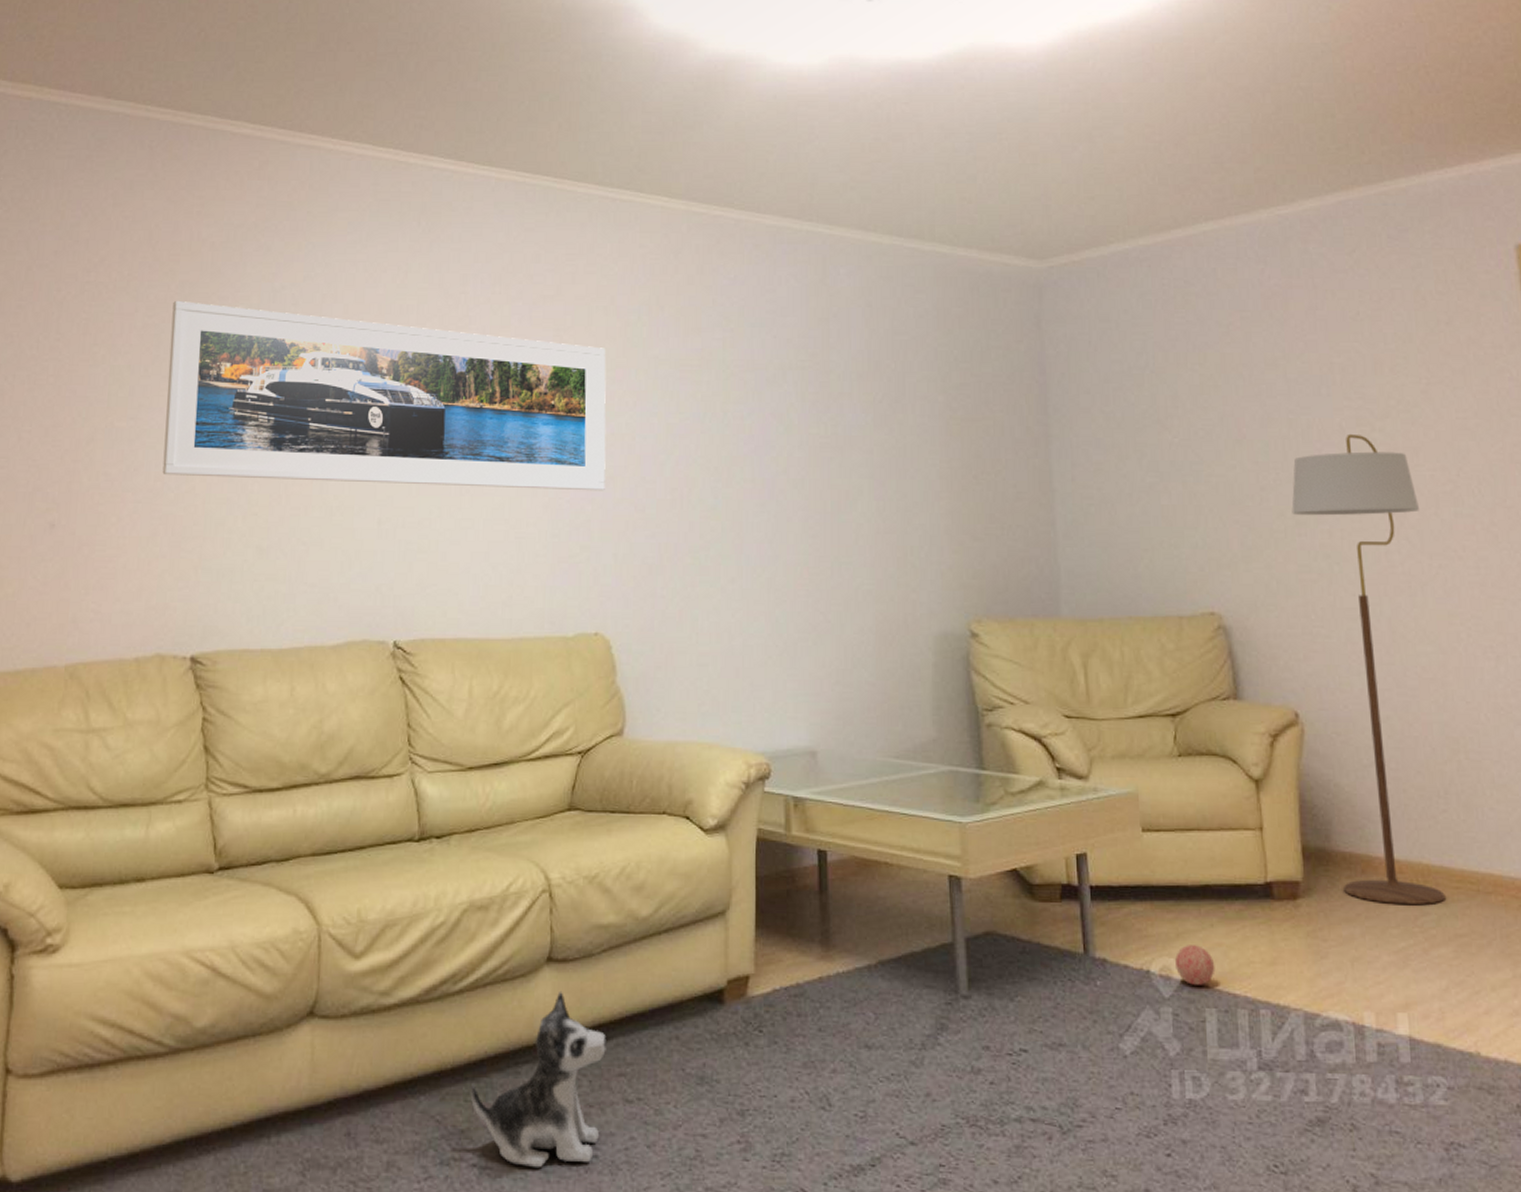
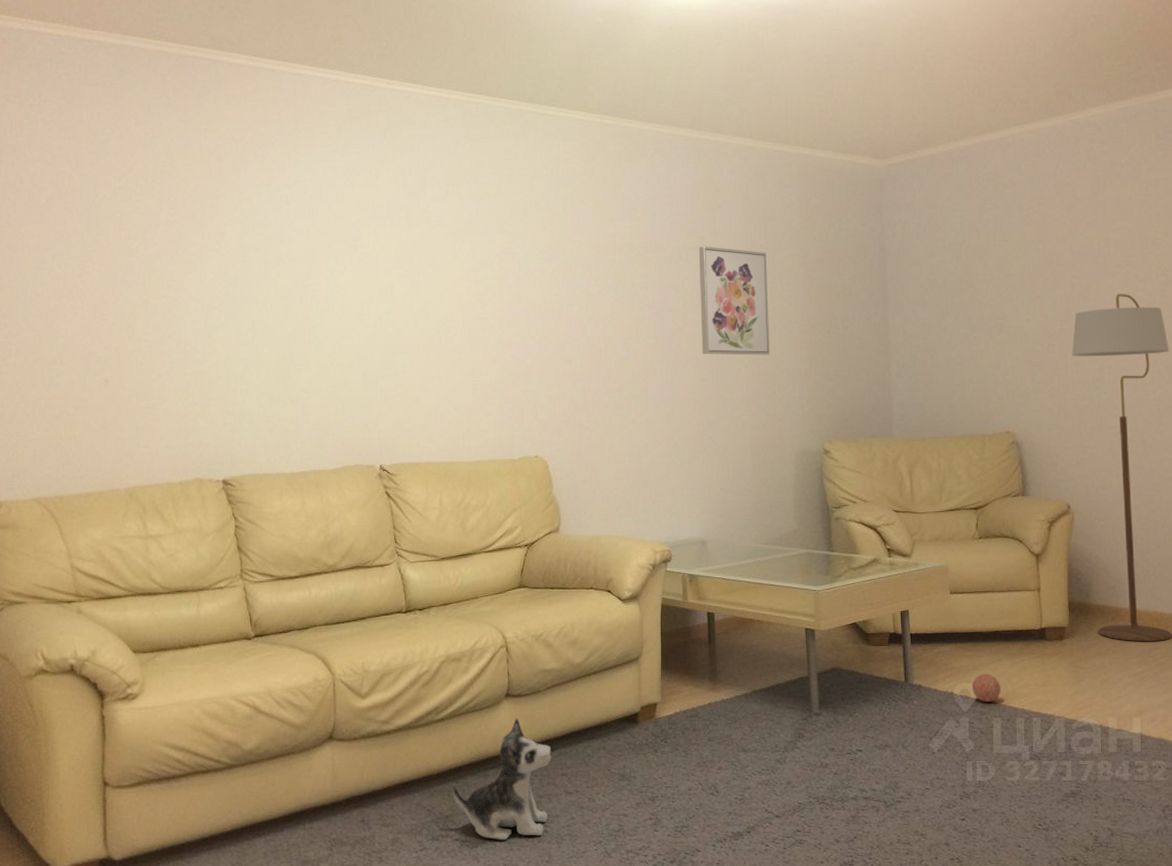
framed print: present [162,300,606,491] -> none [190,201,540,347]
wall art: none [808,365,900,507] -> present [699,246,770,356]

